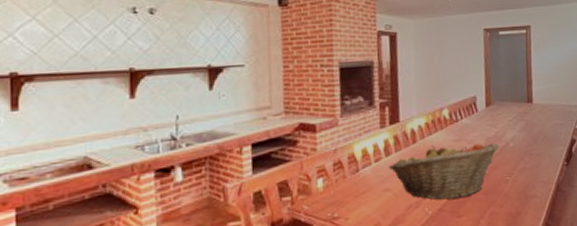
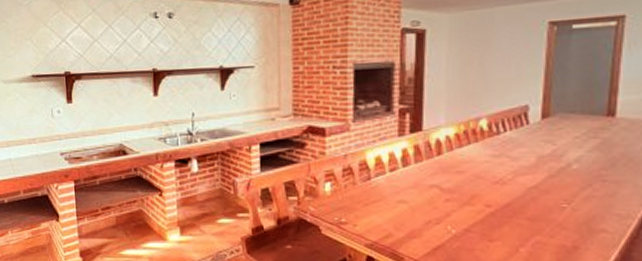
fruit basket: present [388,143,499,200] -> none [405,159,556,221]

